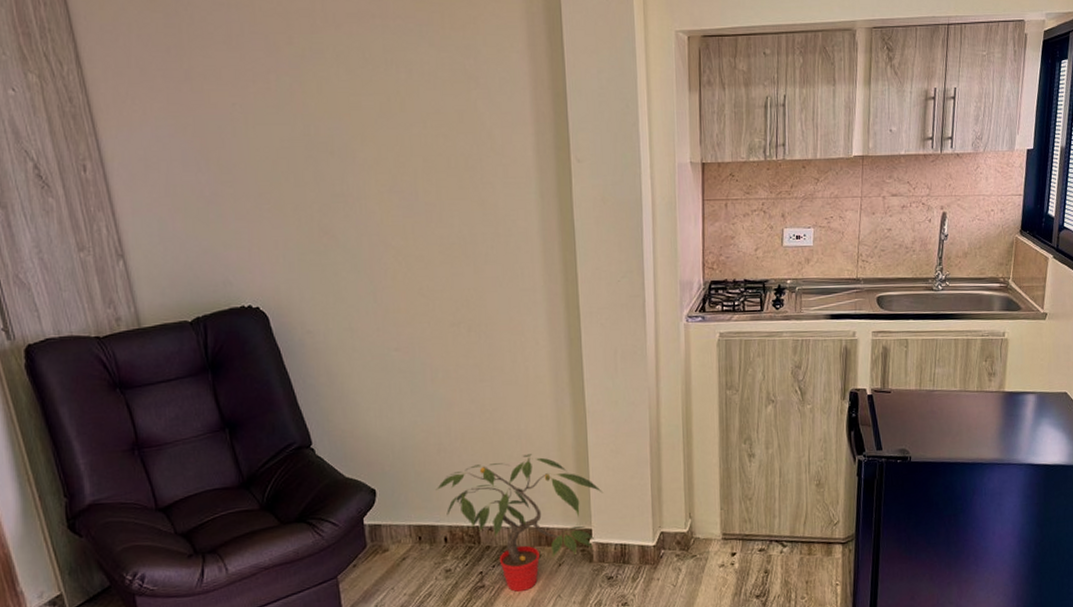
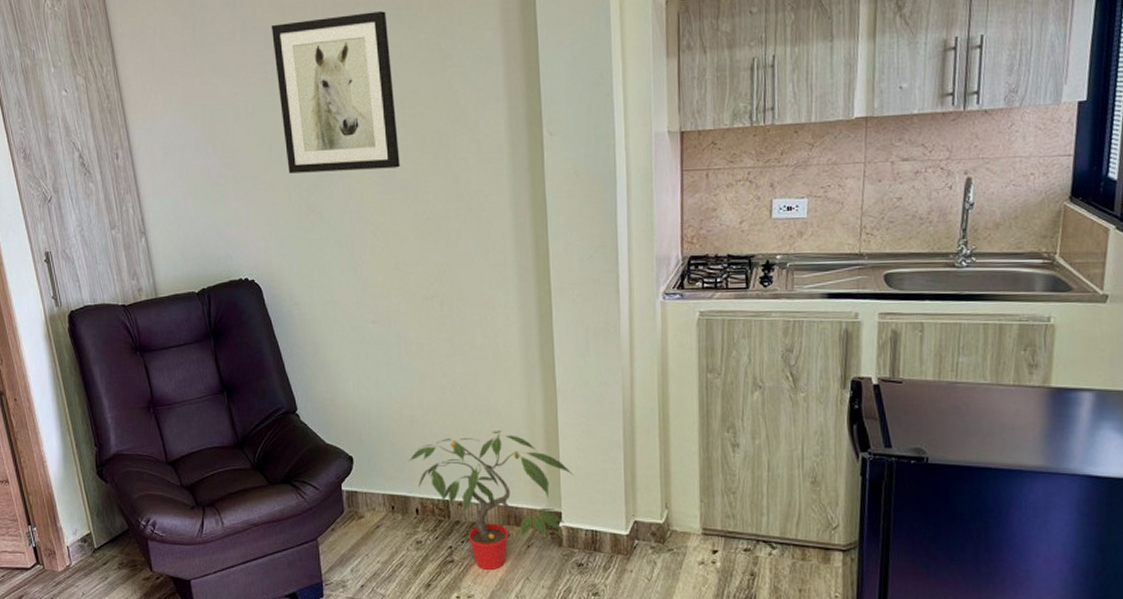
wall art: none [273,25,423,193] -> present [271,11,400,174]

